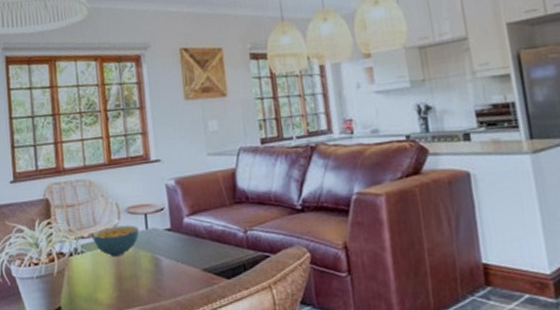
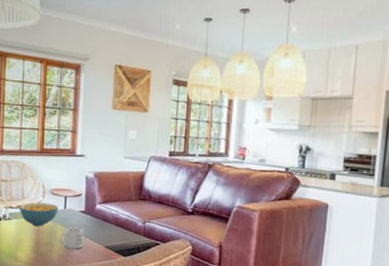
mug: none [145,250,176,279] -> present [59,227,84,249]

